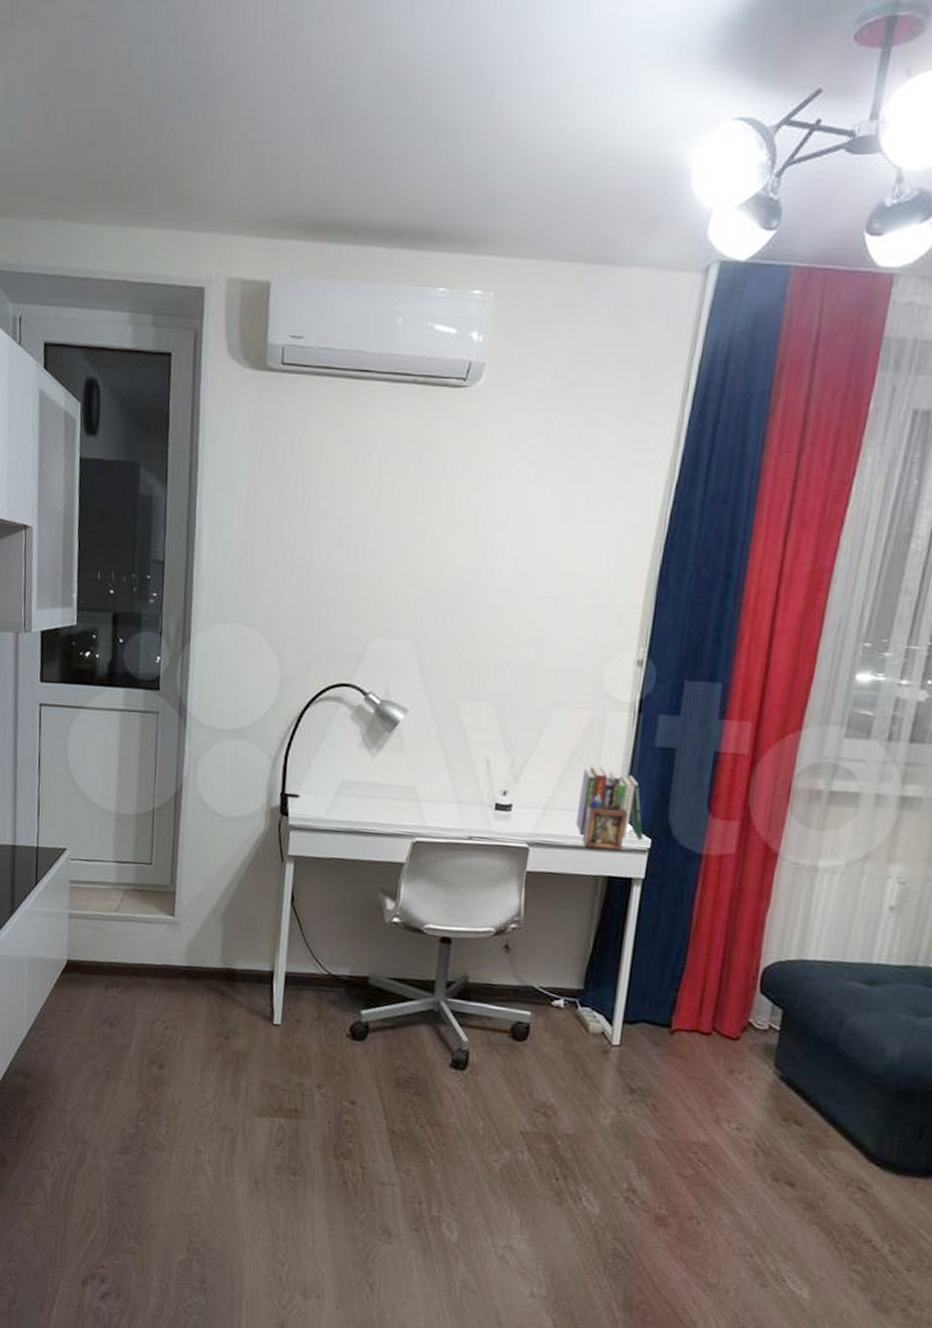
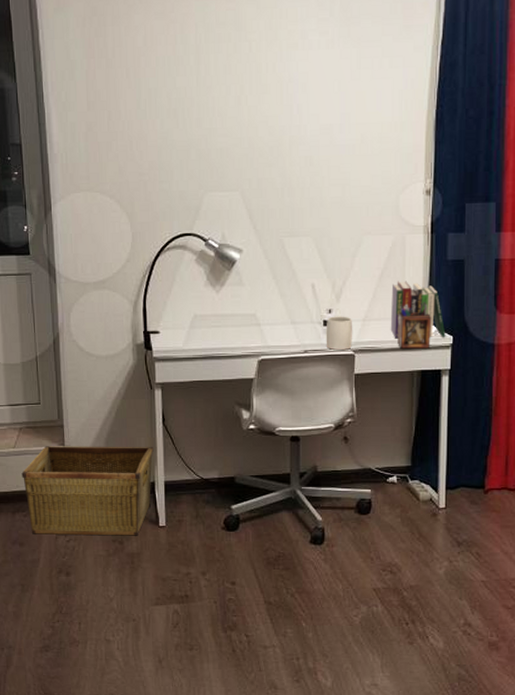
hamper: none [121,914,277,1032] -> present [21,446,154,536]
mug: none [495,799,531,842] -> present [326,316,353,351]

